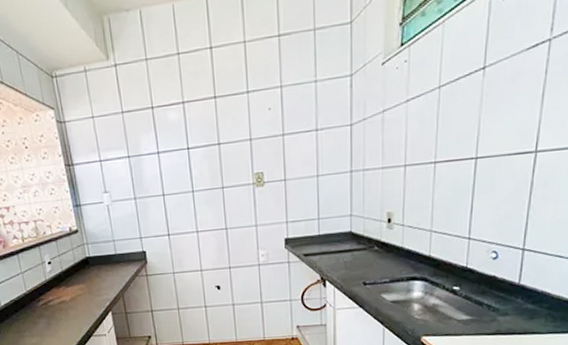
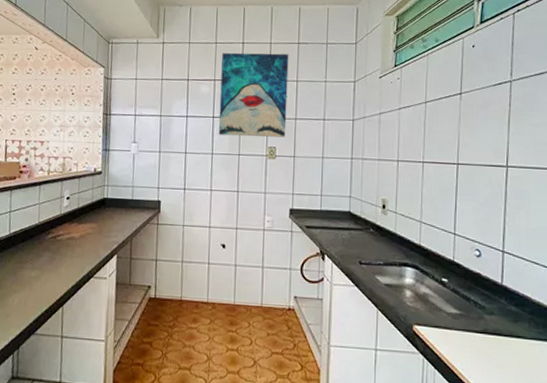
wall art: none [188,52,273,169] -> present [218,52,289,138]

